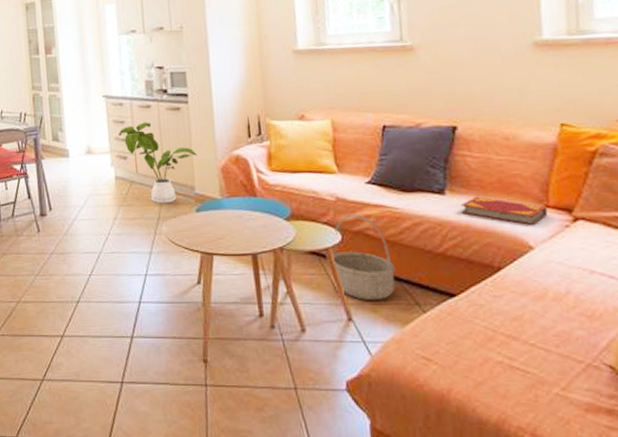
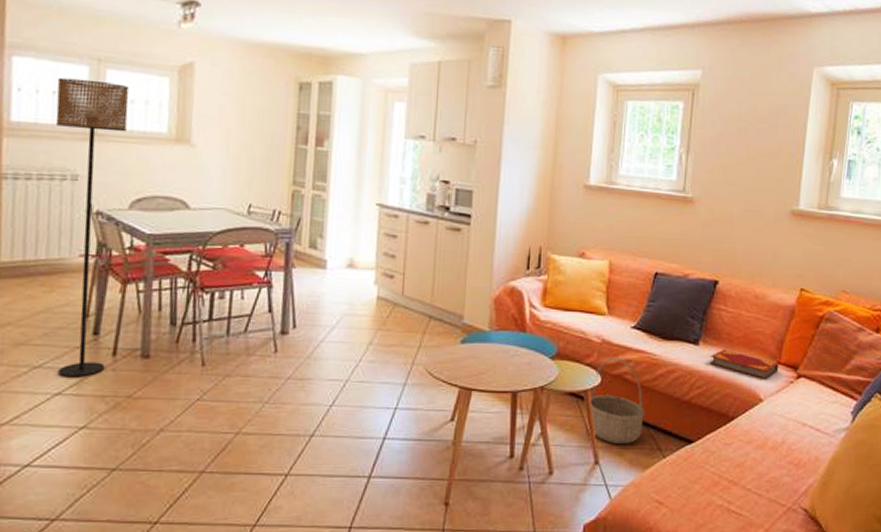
house plant: present [118,122,198,204] -> none [388,239,472,332]

